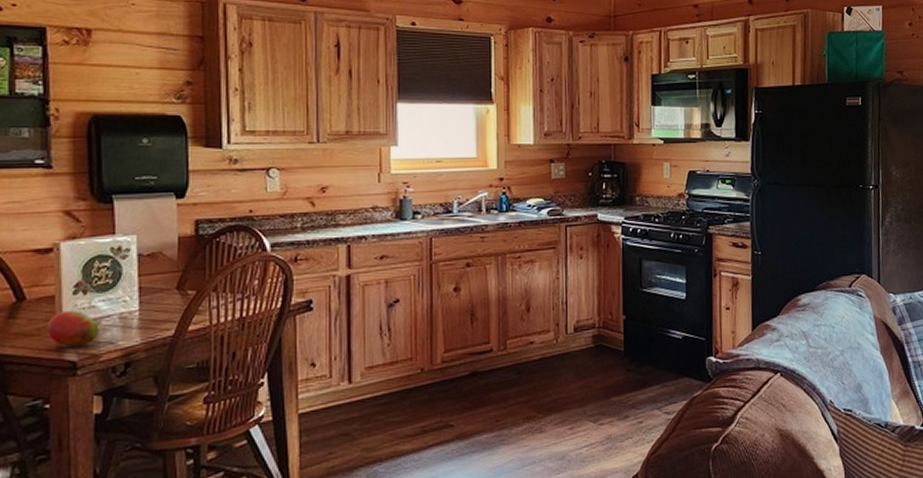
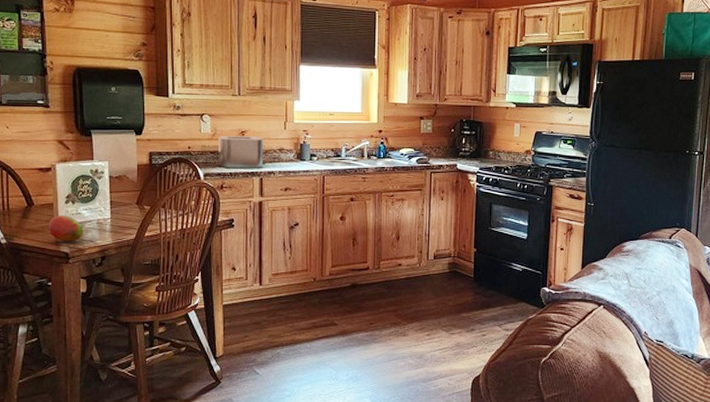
toaster: none [291,193,355,236] -> present [218,136,266,169]

